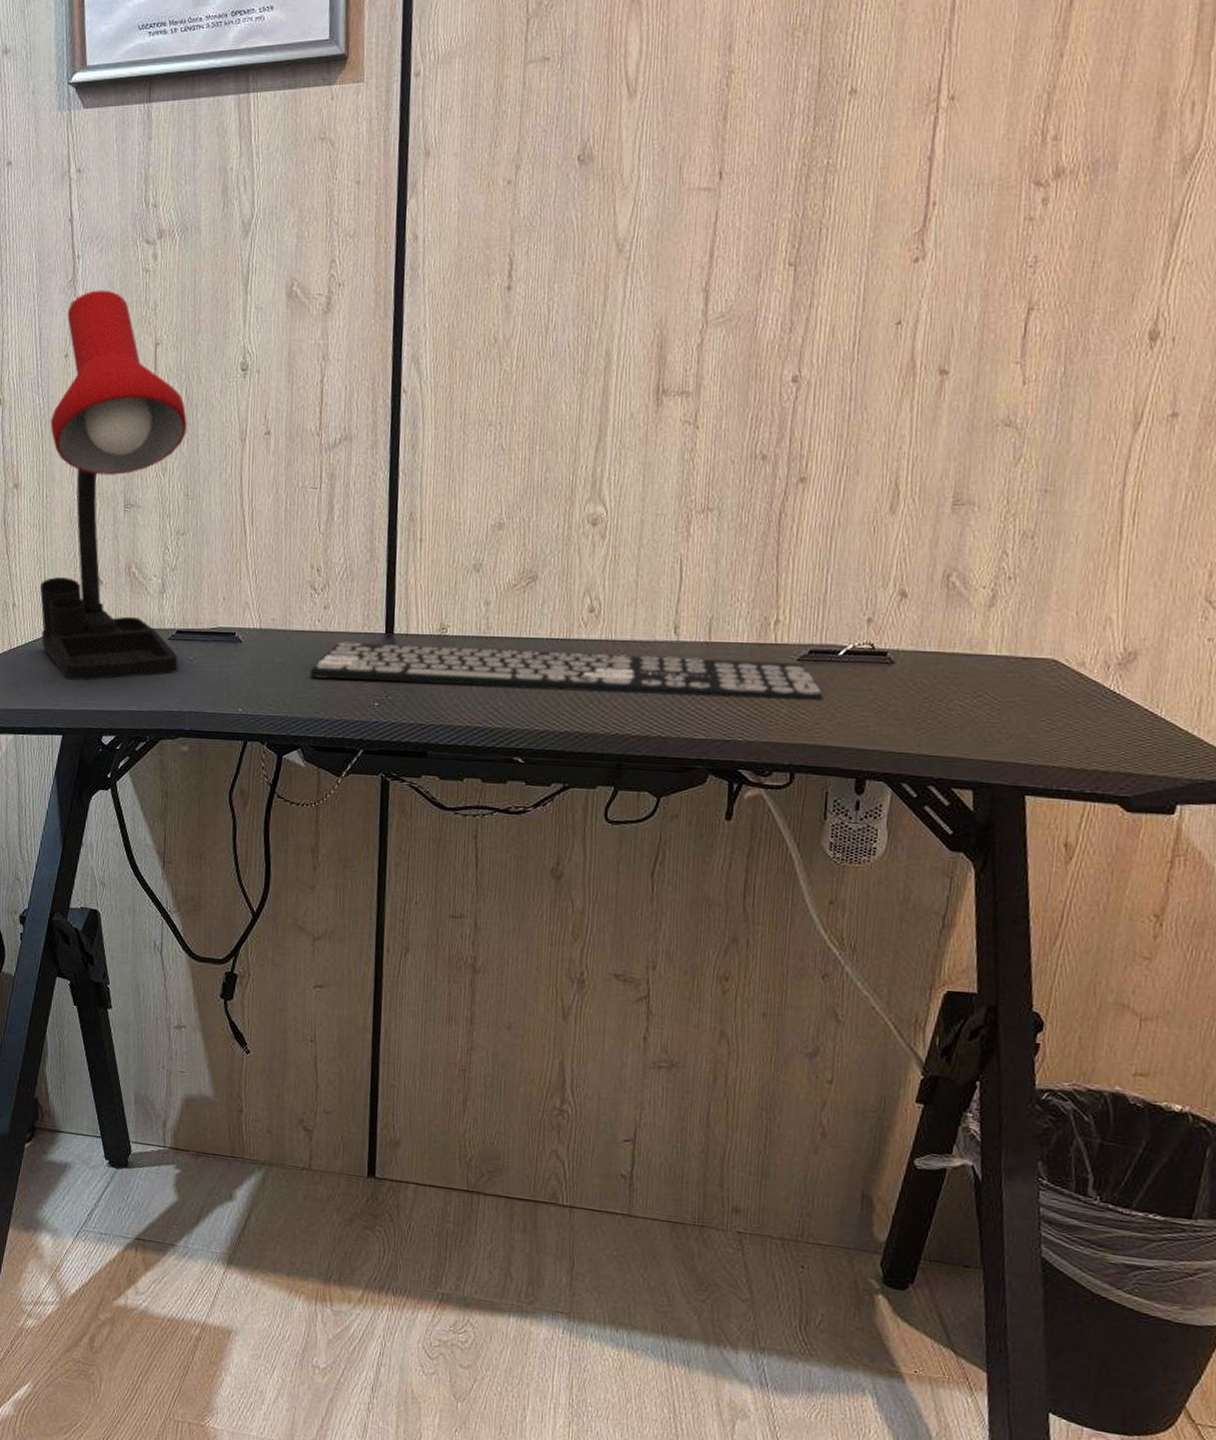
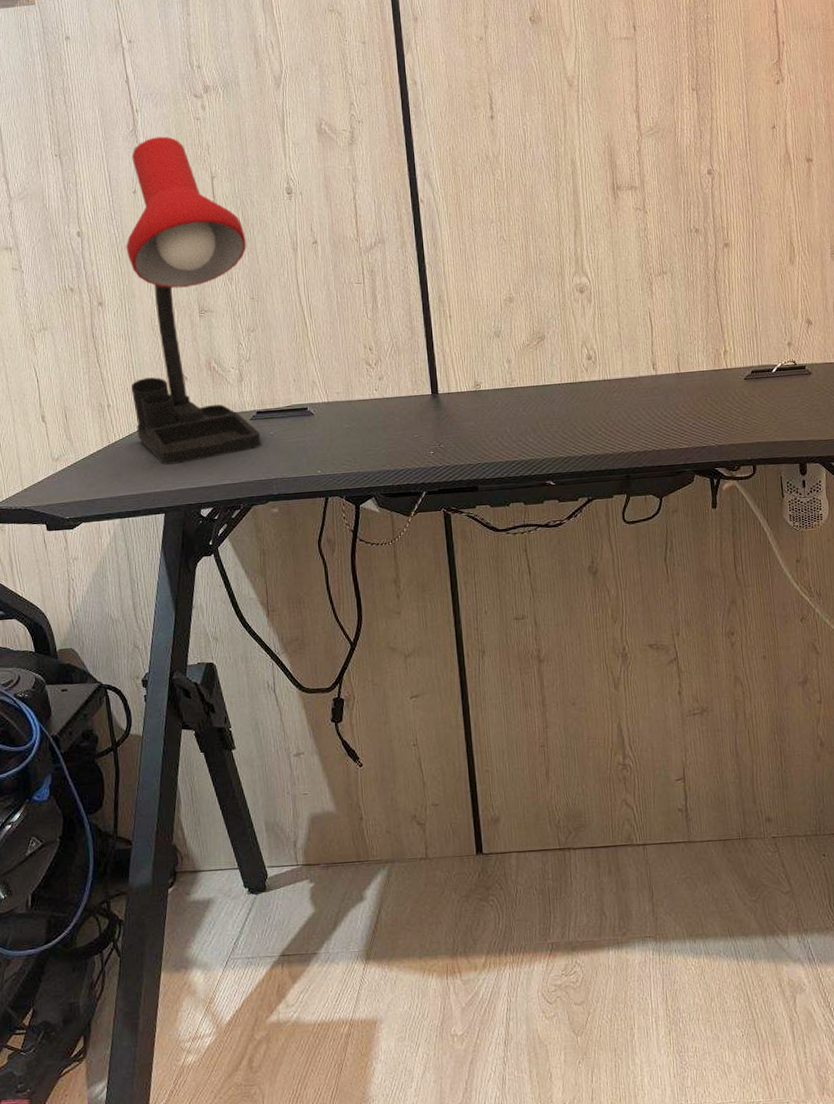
keyboard: present [310,641,823,701] -> none [374,381,767,437]

